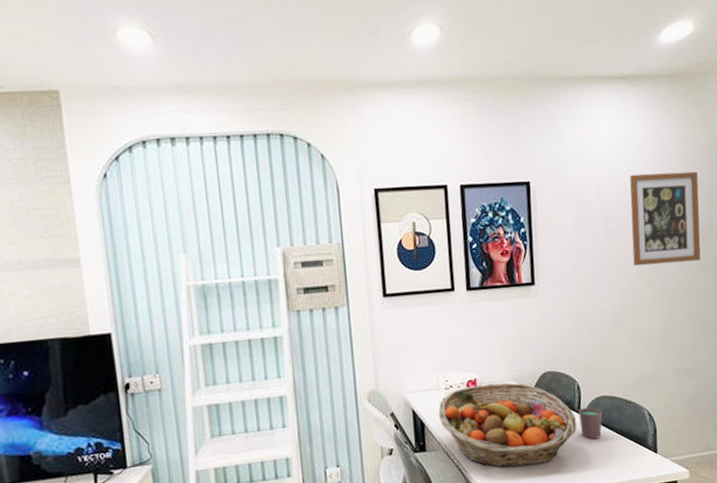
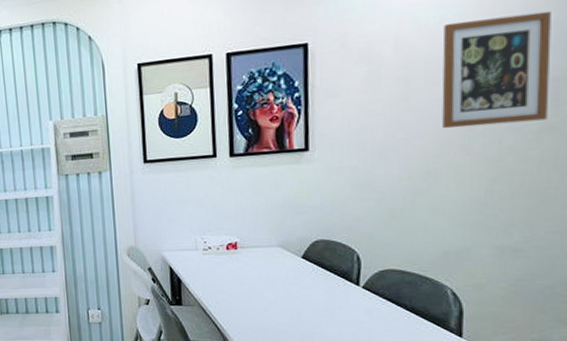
fruit basket: present [438,382,577,468] -> none [195,247,355,331]
cup: present [579,407,603,440] -> none [357,279,389,314]

